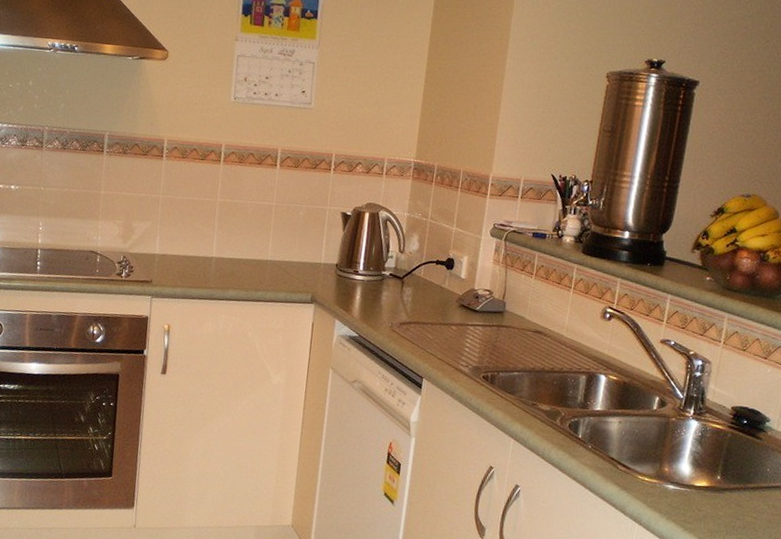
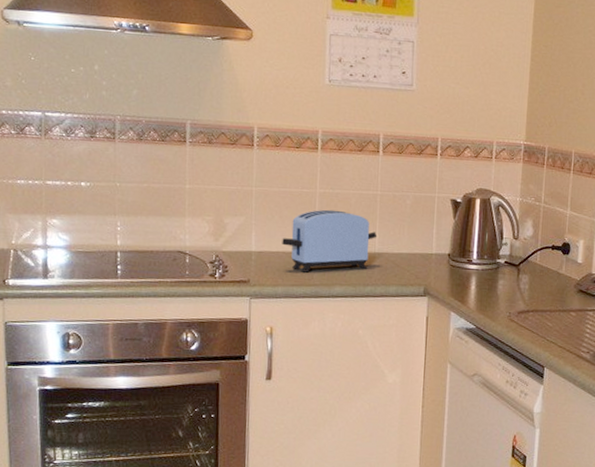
toaster: none [183,218,271,276] -> present [282,209,377,273]

